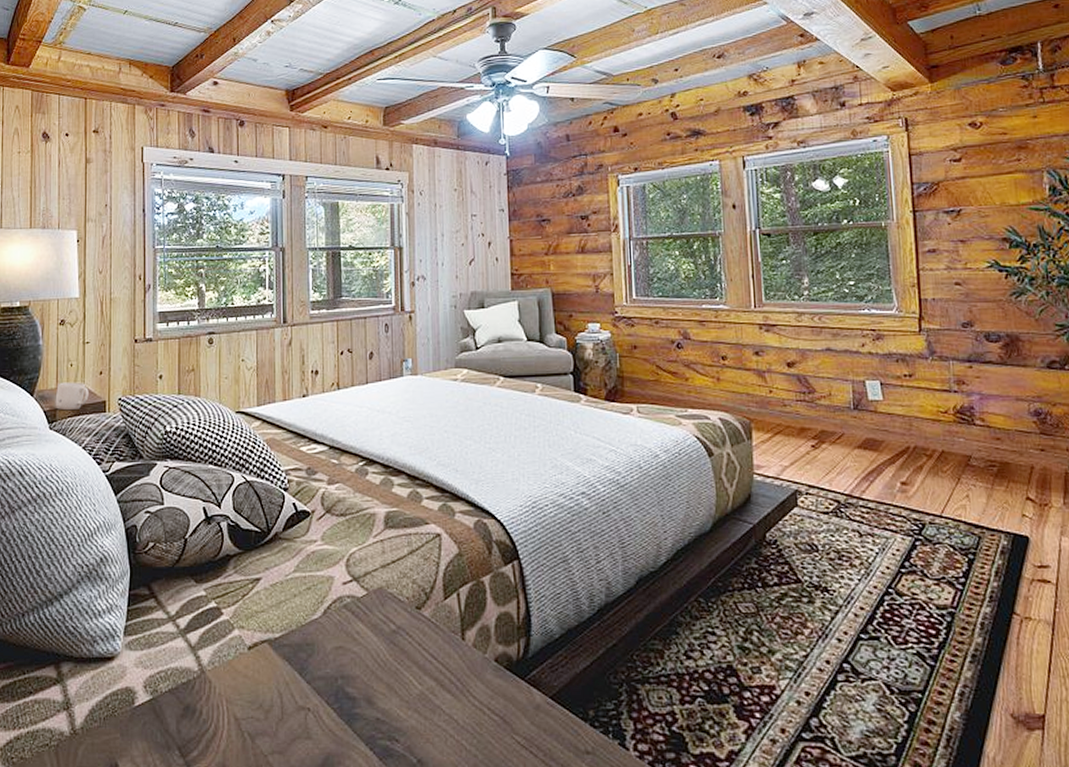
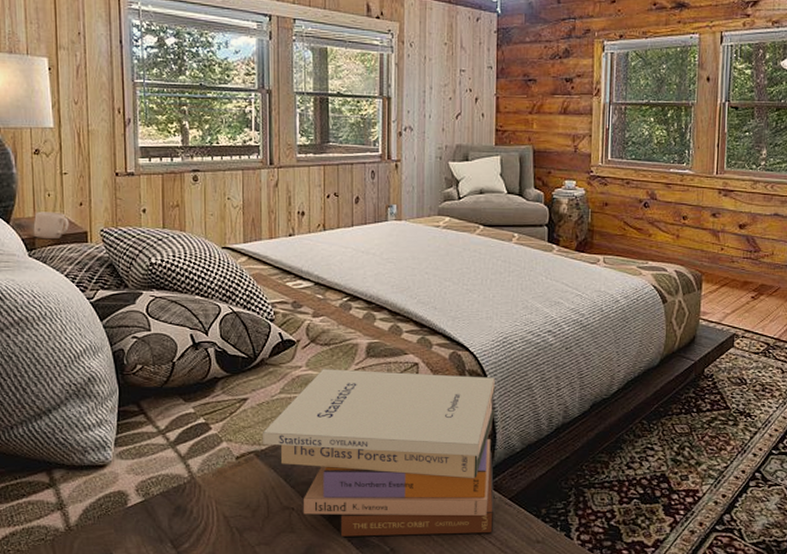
books: none [276,542,535,744] -> present [263,369,496,537]

